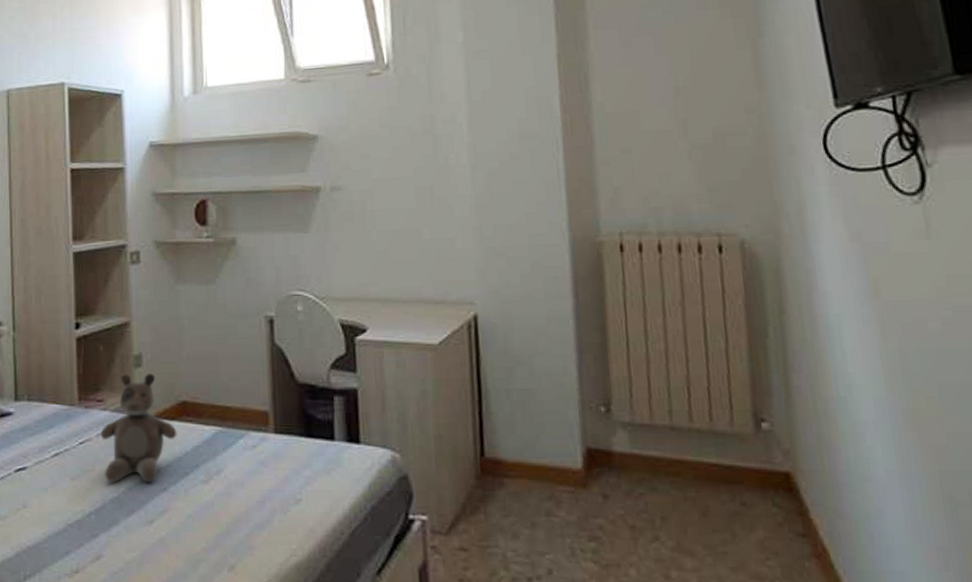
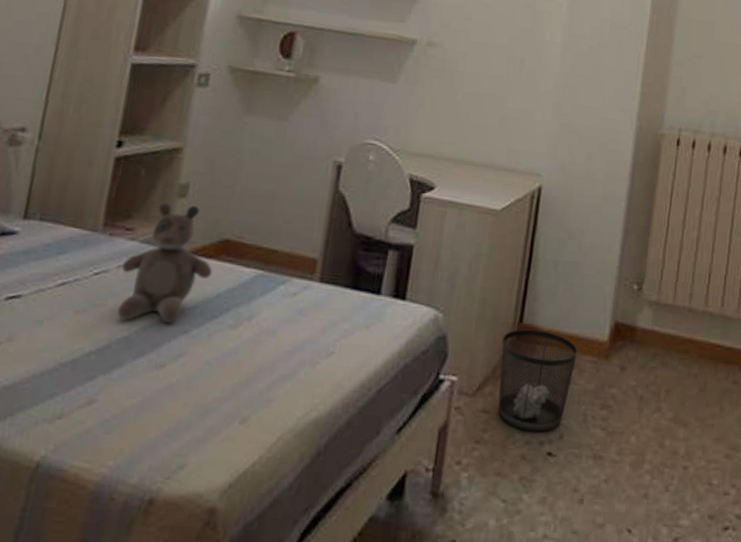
waste bin: none [466,463,551,568] -> present [497,328,578,432]

